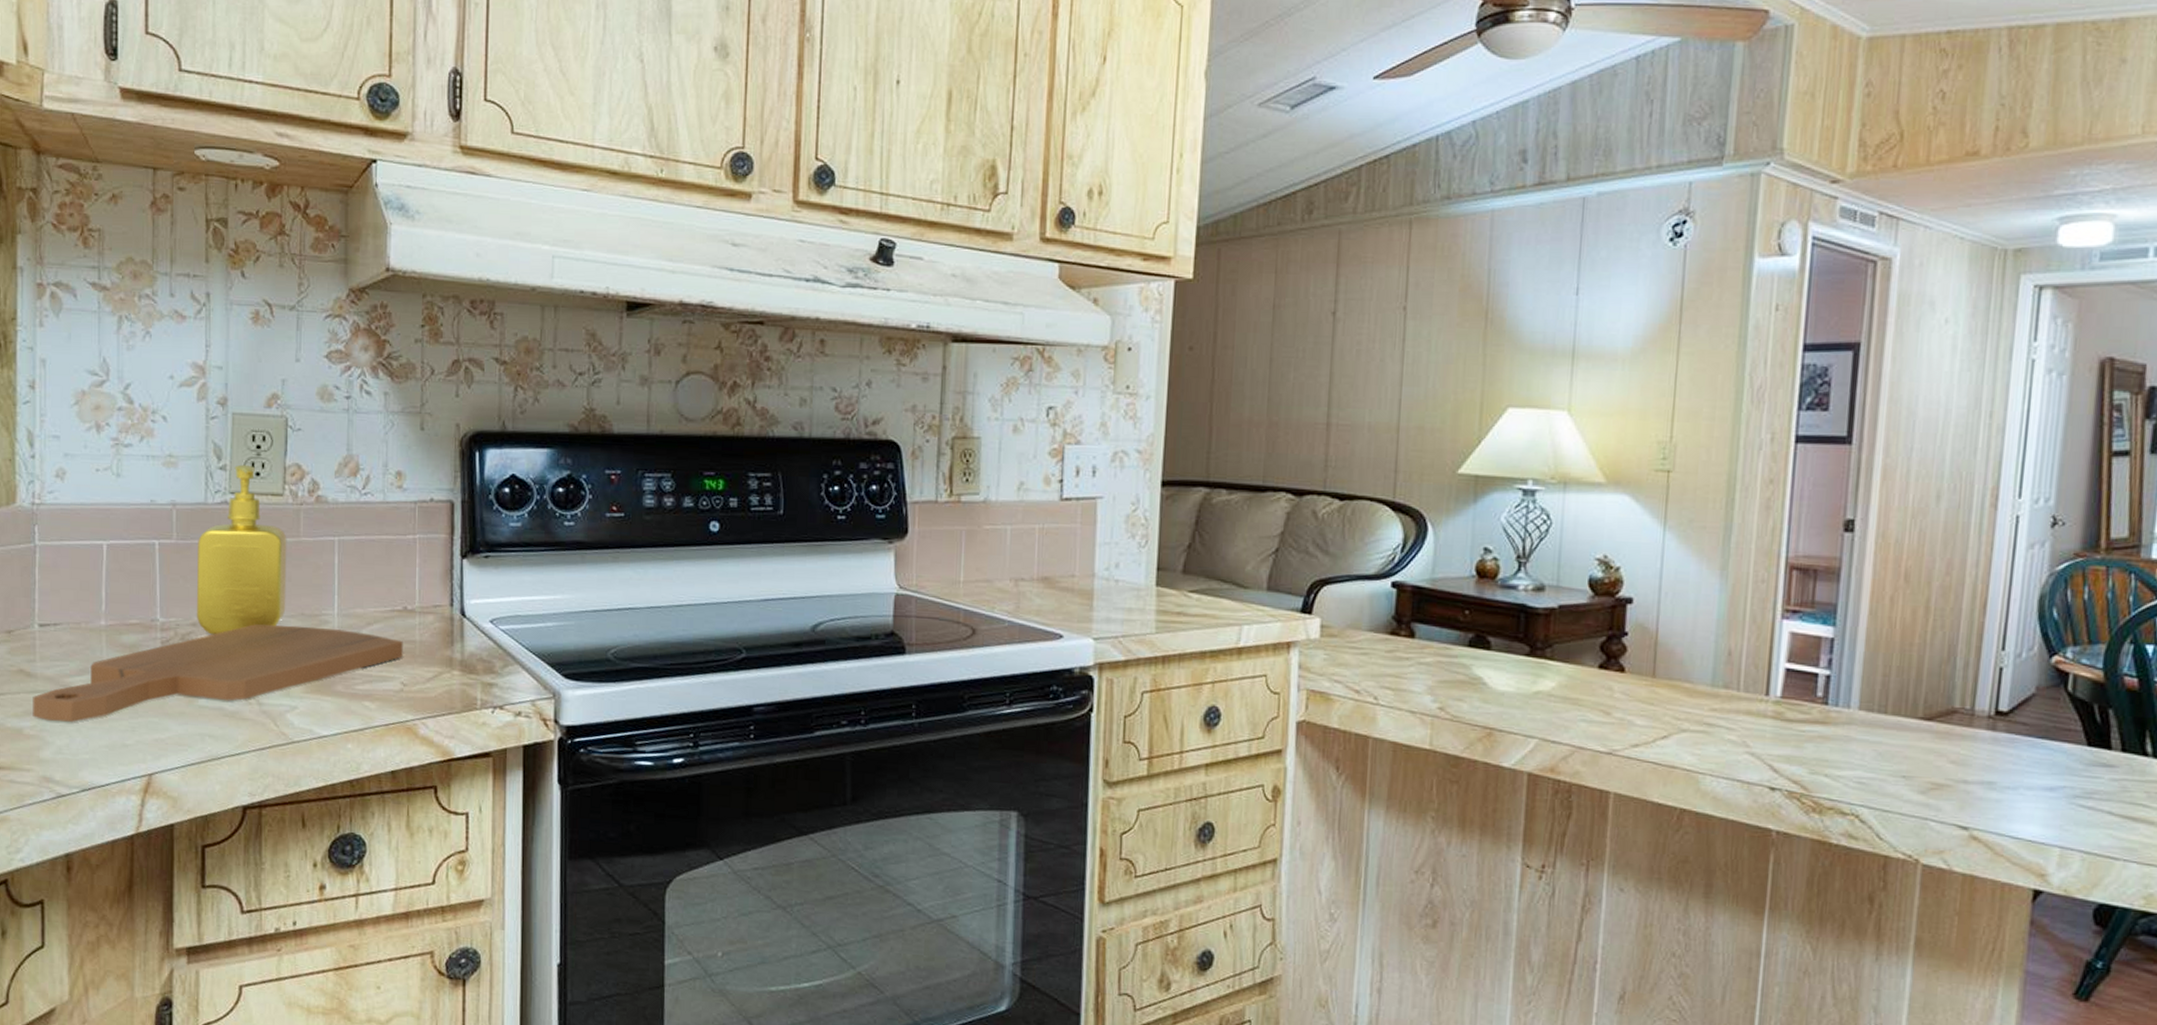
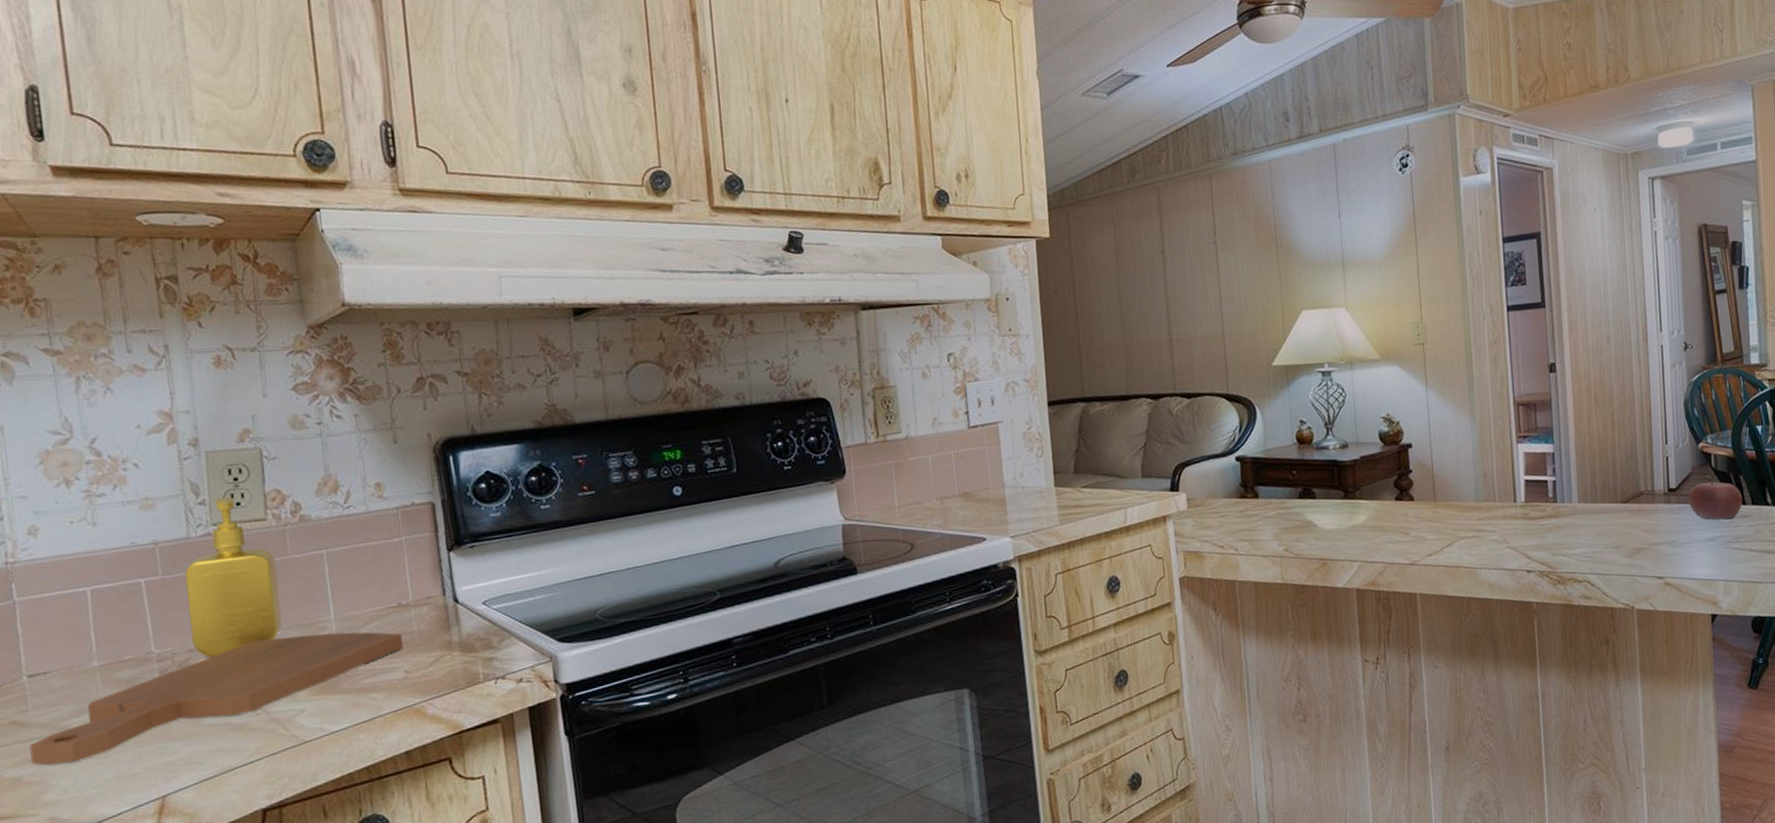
fruit: none [2023,701,2109,766] -> present [1688,475,1743,521]

